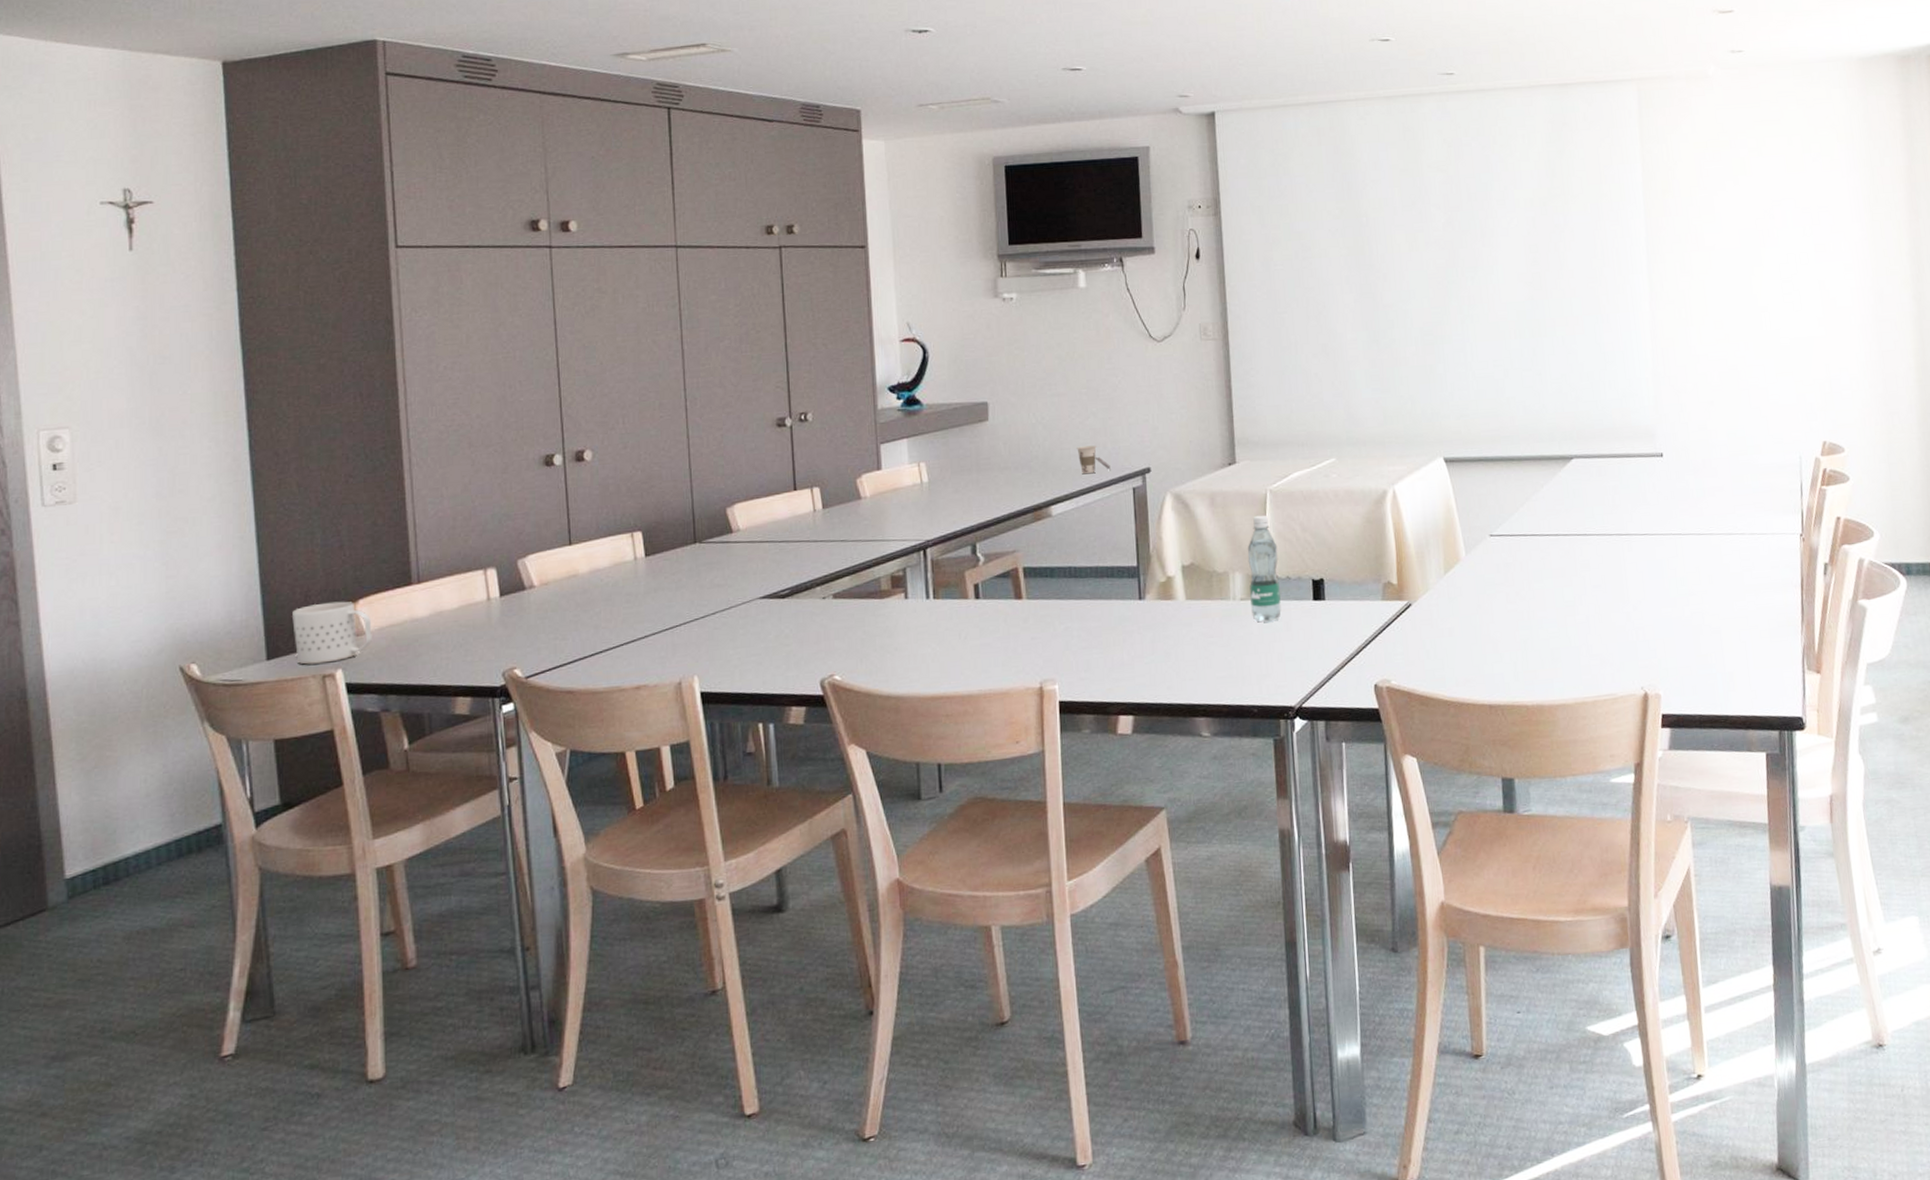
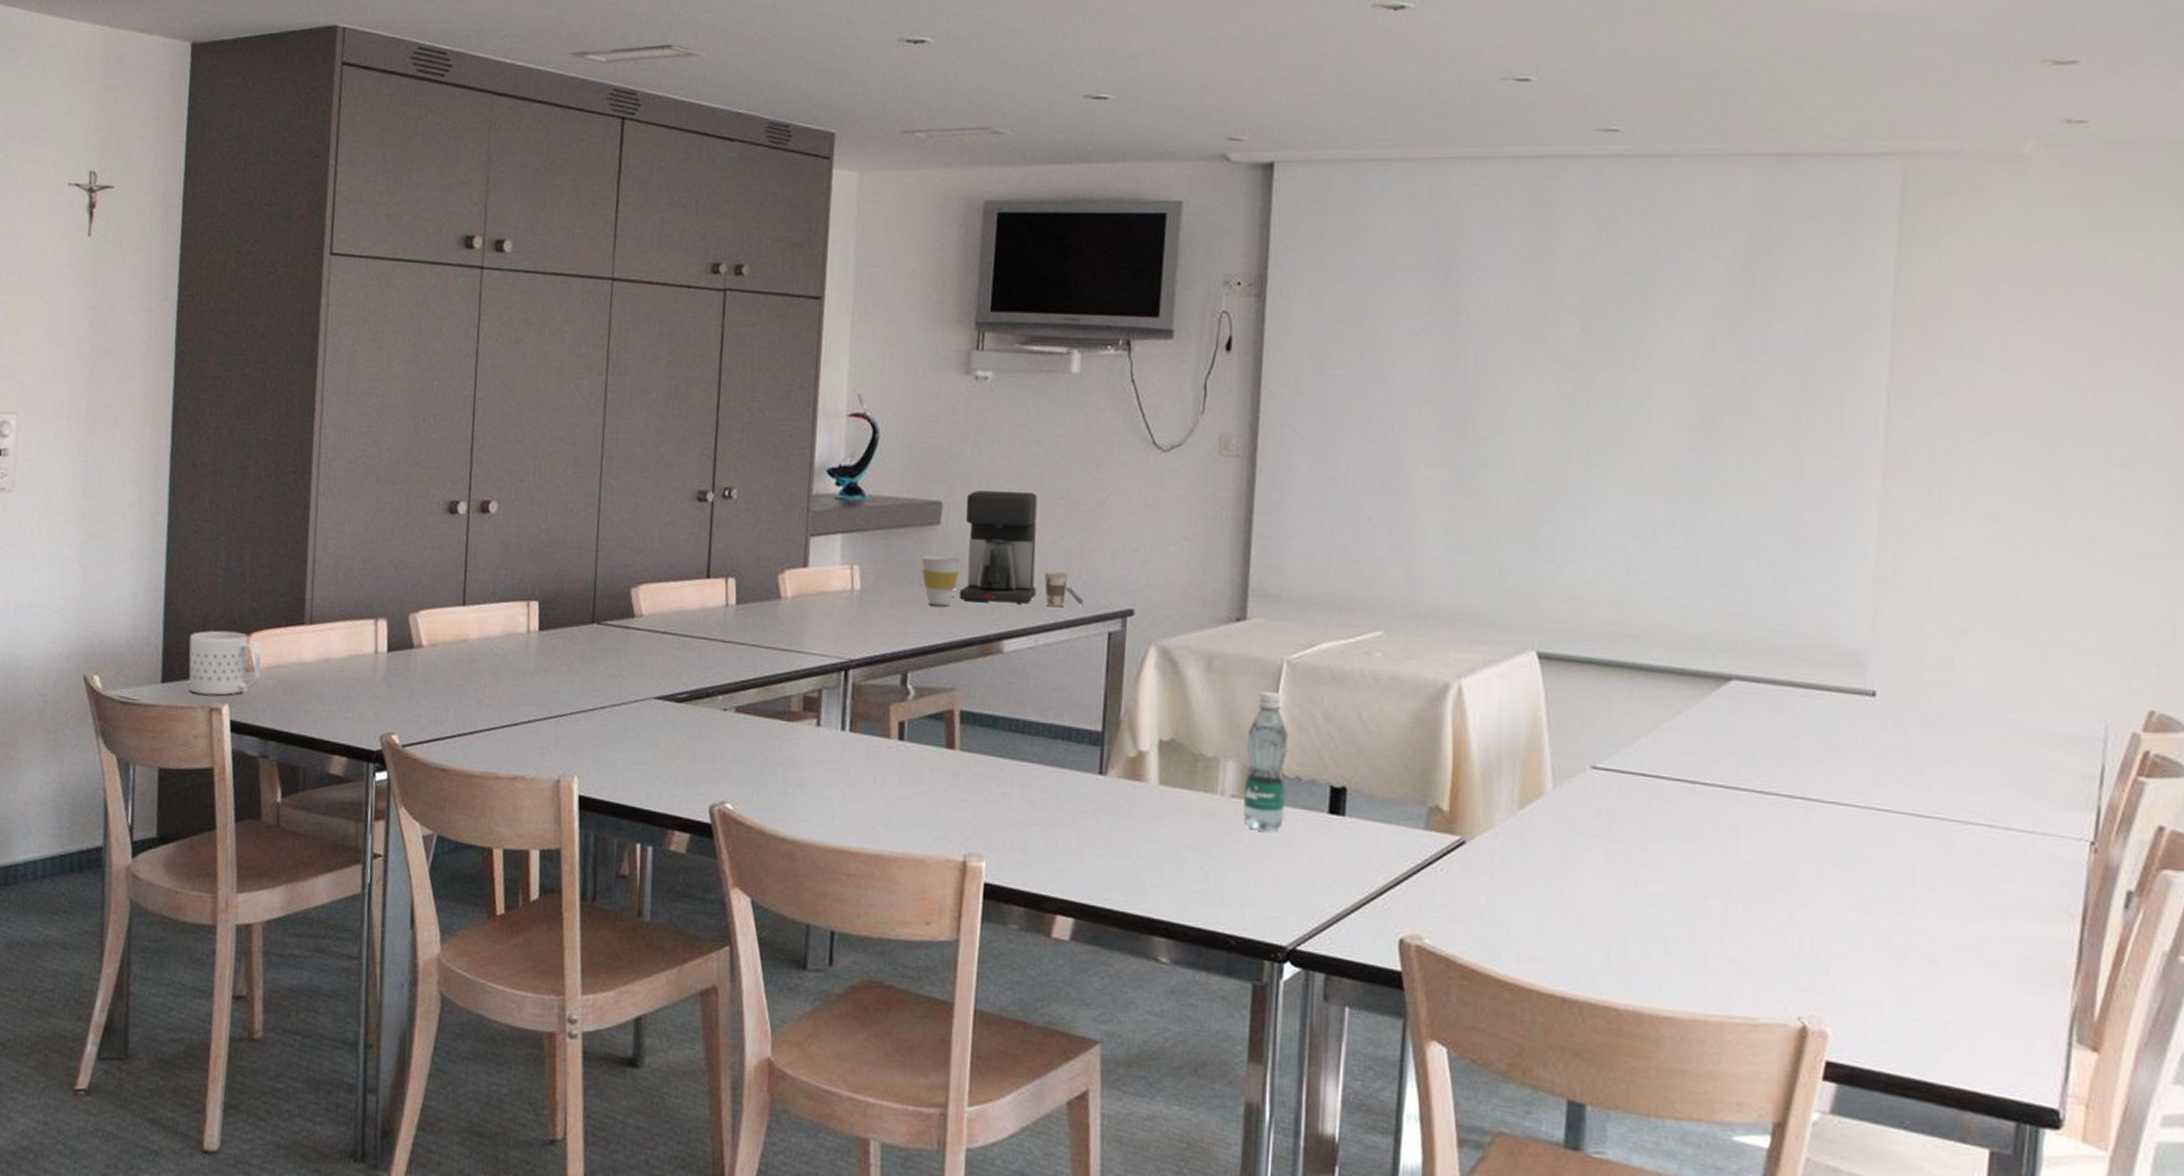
cup: none [976,445,1009,487] -> present [921,555,961,607]
coffee maker: none [1007,385,1073,479] -> present [958,490,1038,604]

